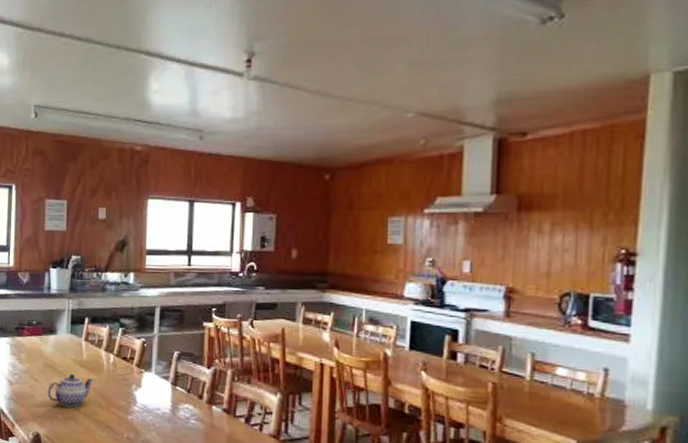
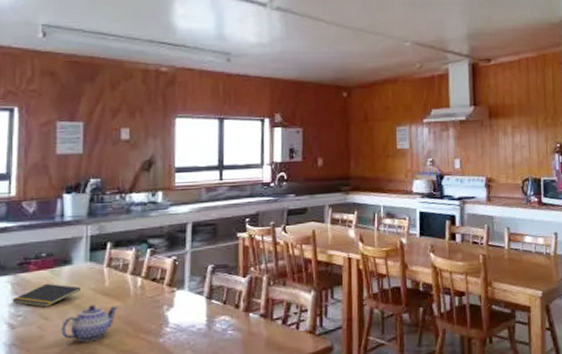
notepad: none [10,348,63,370] -> present [12,283,80,308]

